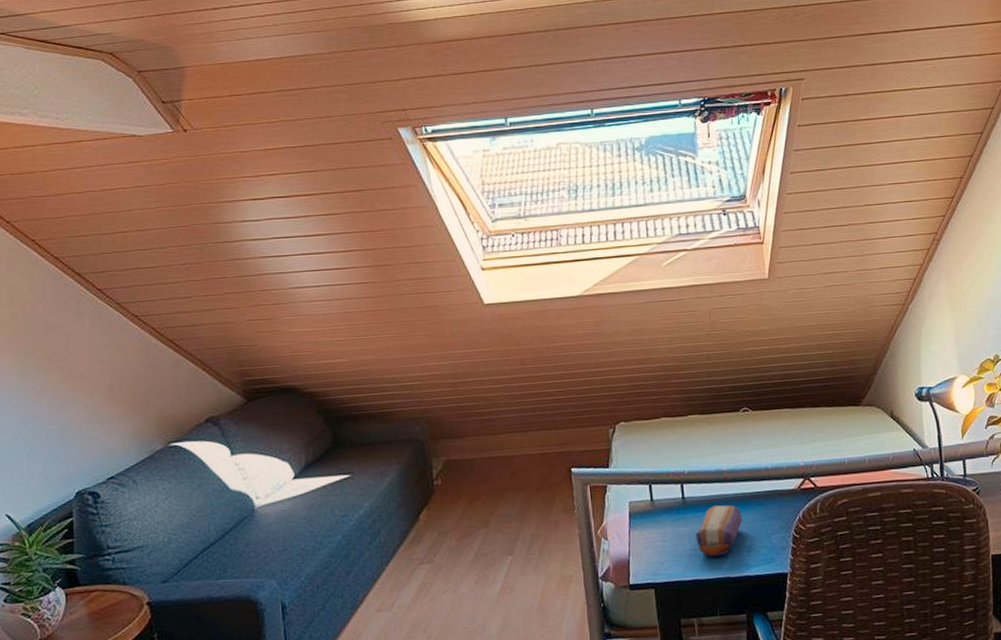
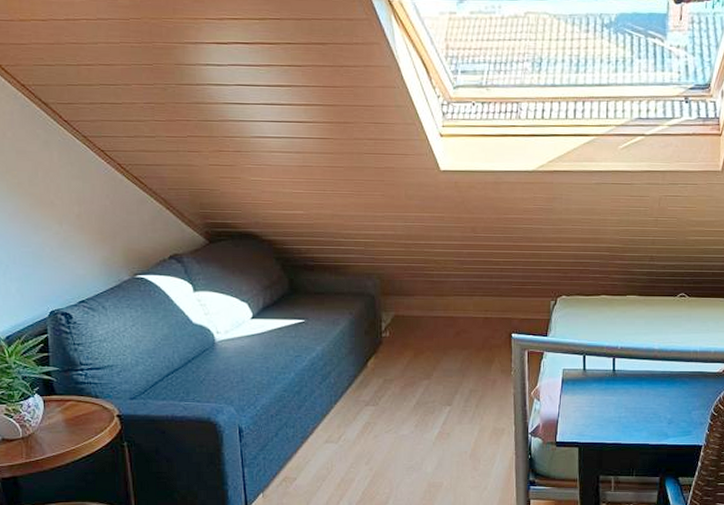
pencil case: present [695,505,743,557] -> none [621,380,667,425]

